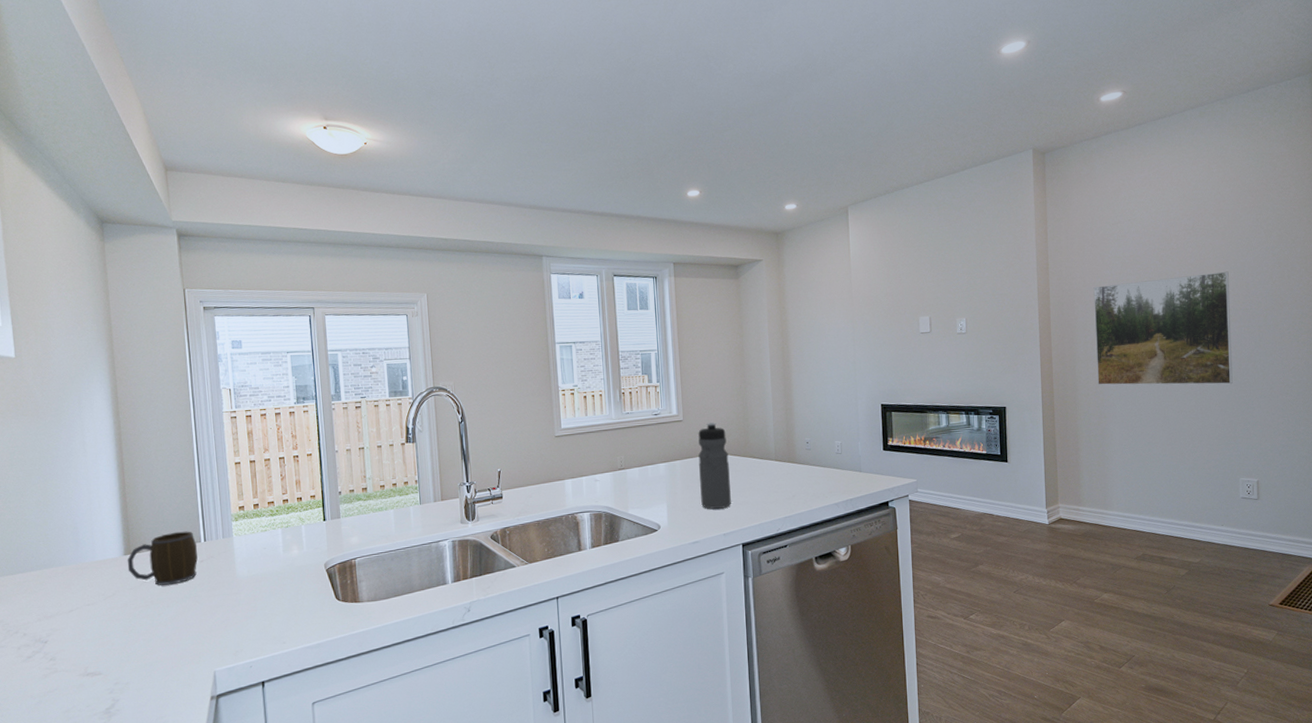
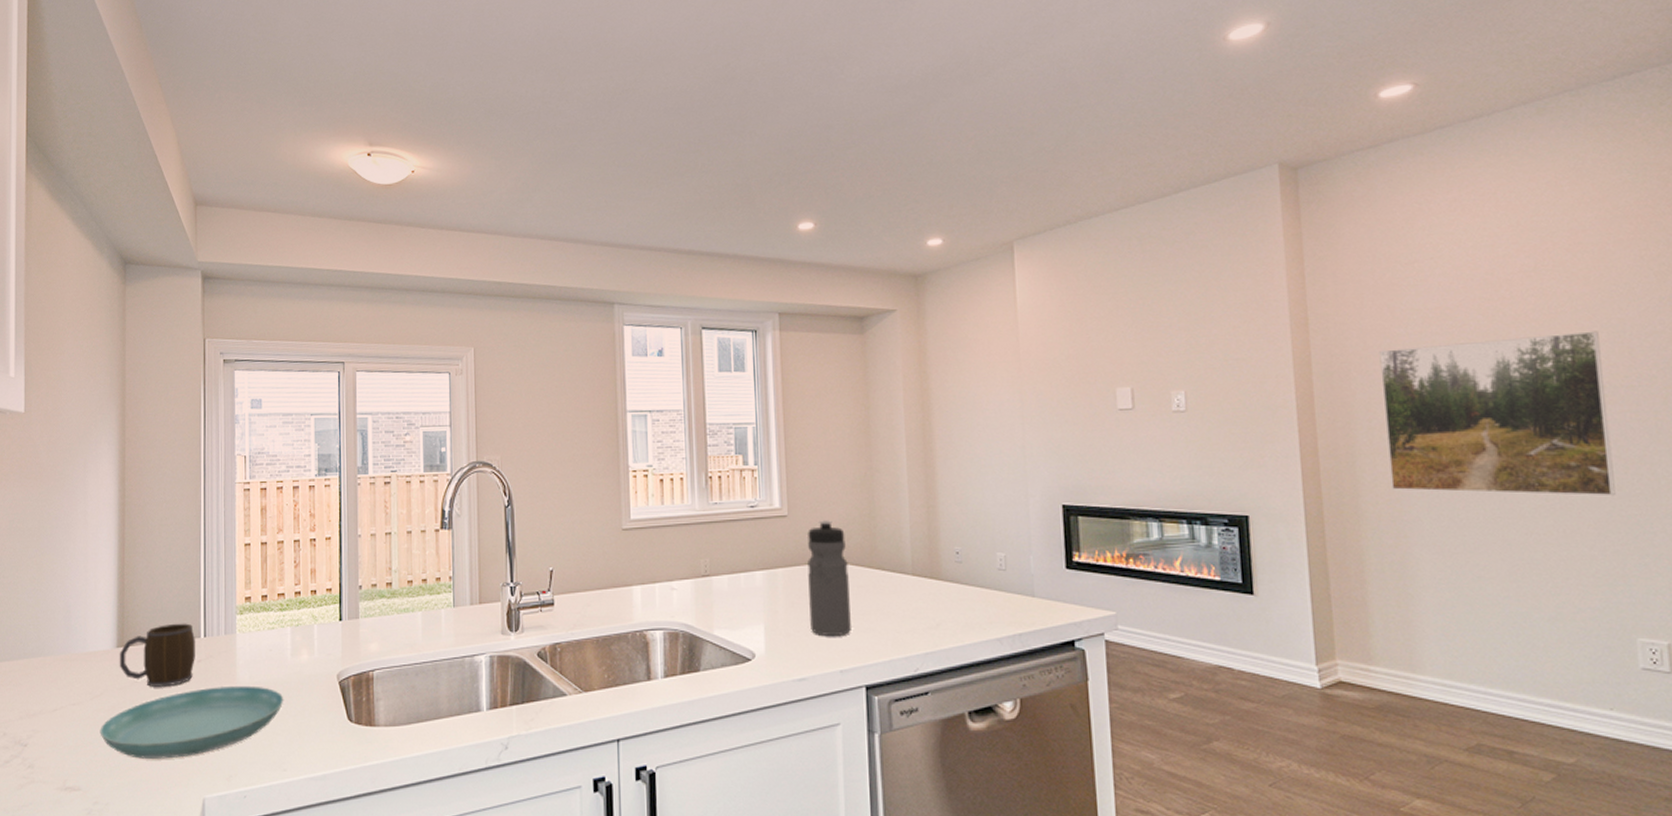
saucer: none [115,578,280,644] -> present [100,685,284,759]

